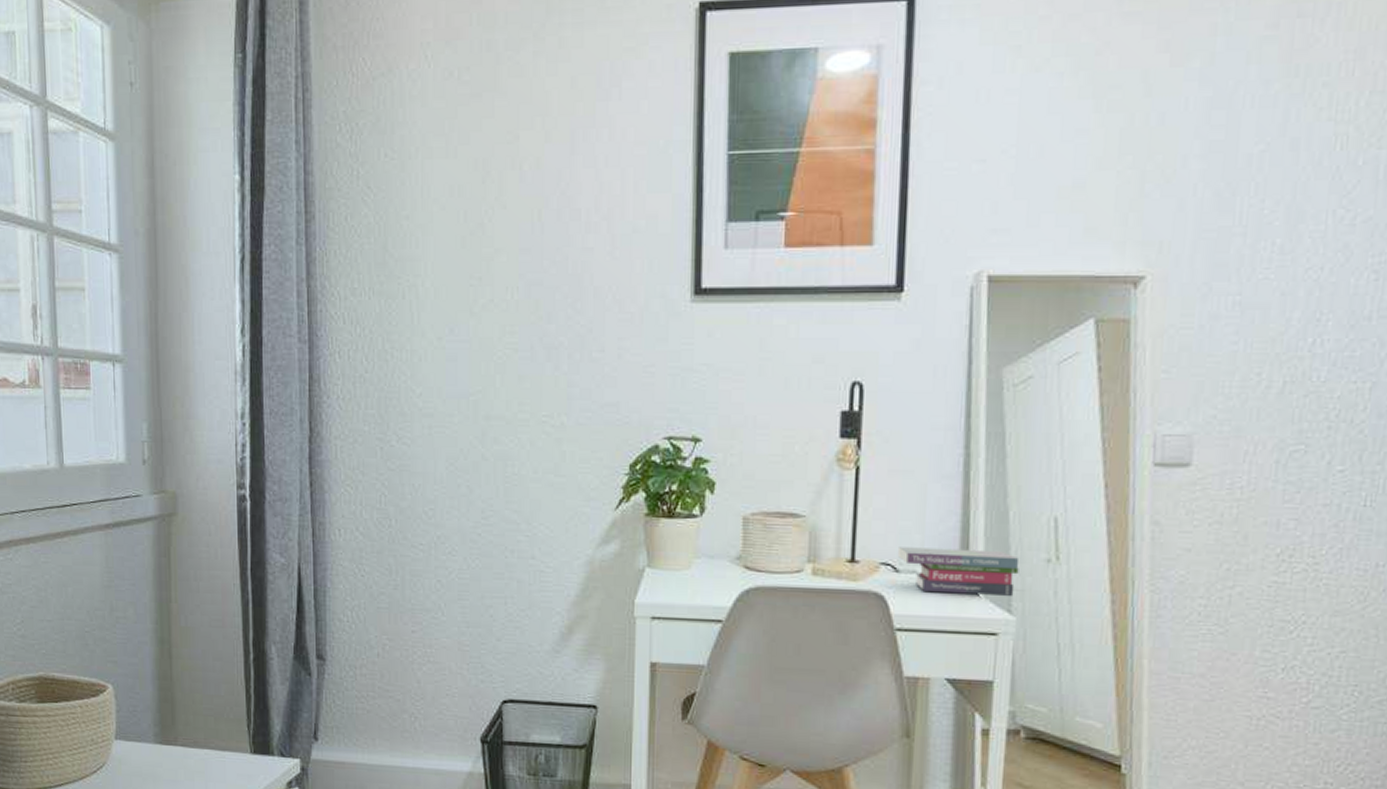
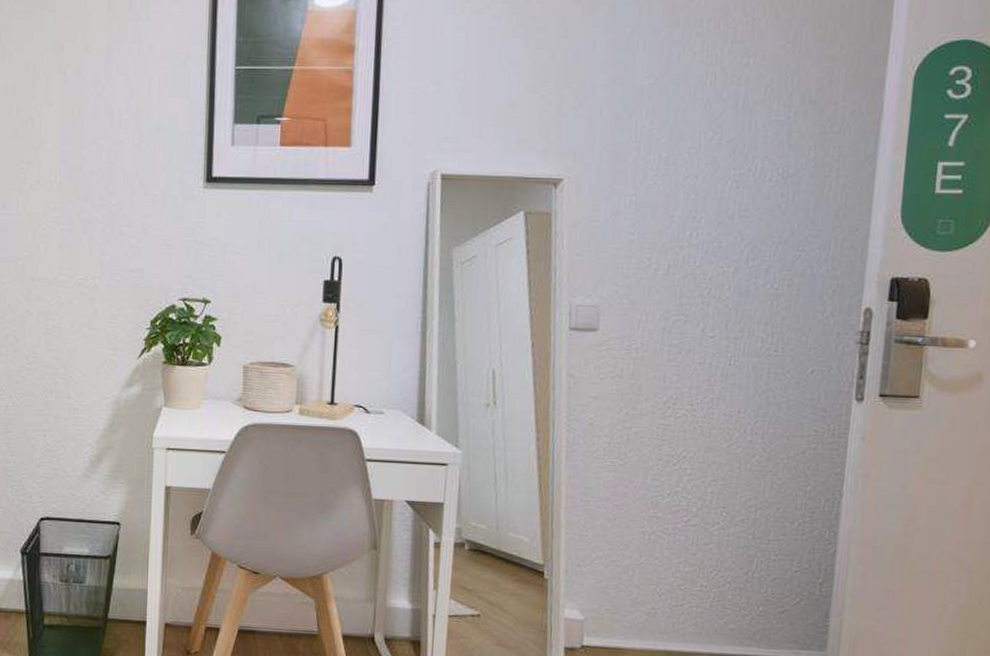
books: present [897,547,1019,597] -> none [368,392,465,435]

